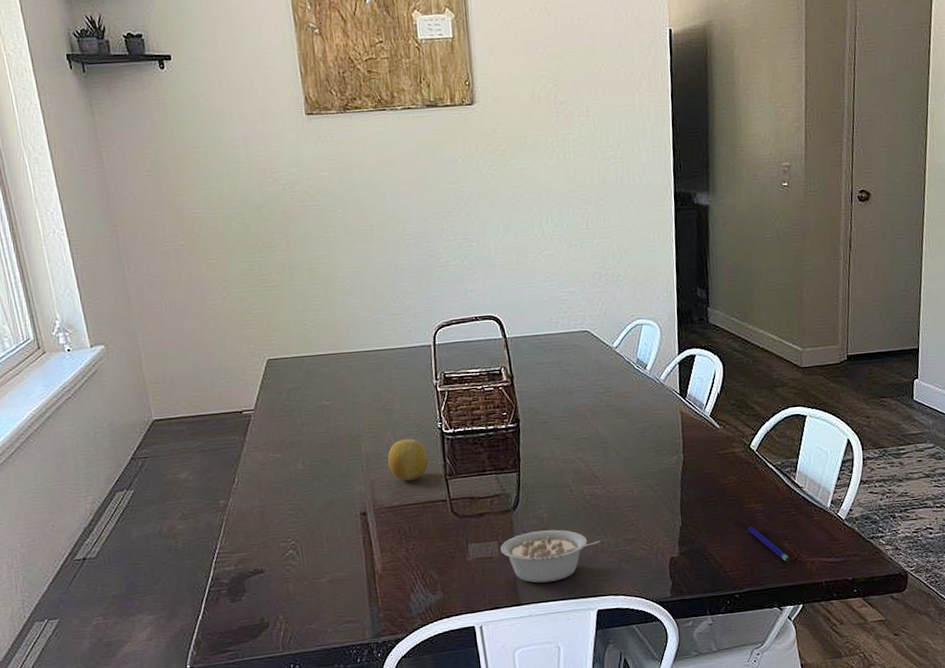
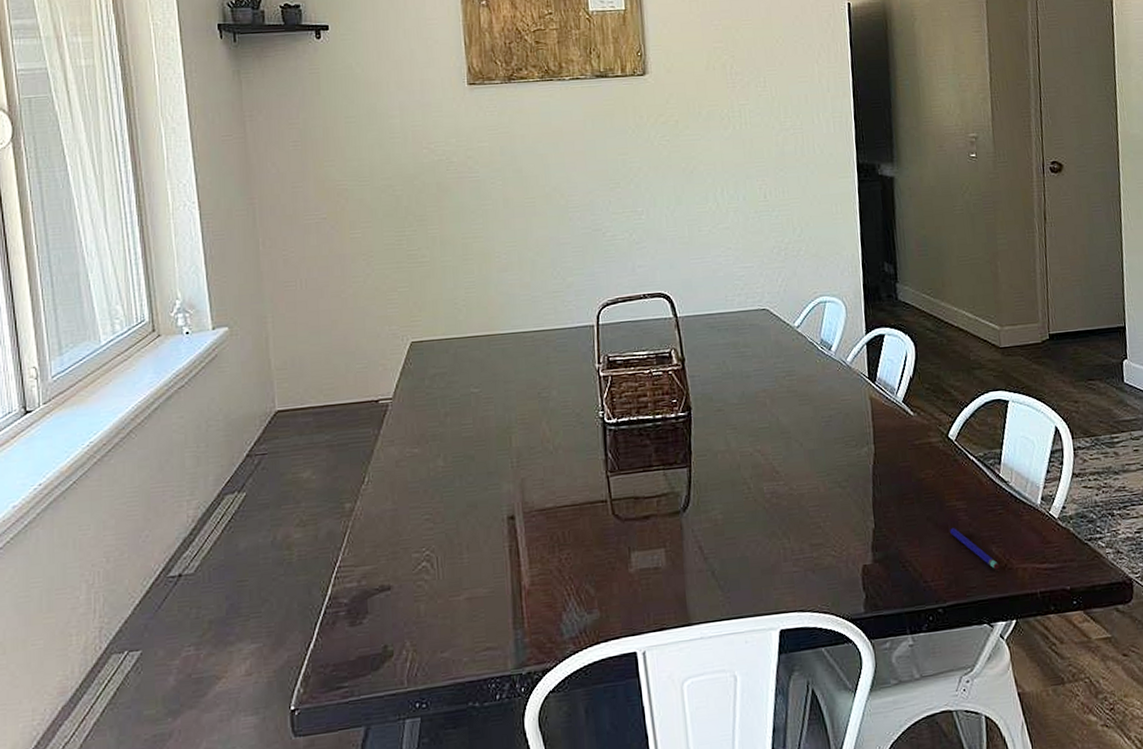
fruit: present [388,438,429,481] -> none [541,430,588,479]
legume: present [500,529,602,583] -> none [667,534,784,598]

